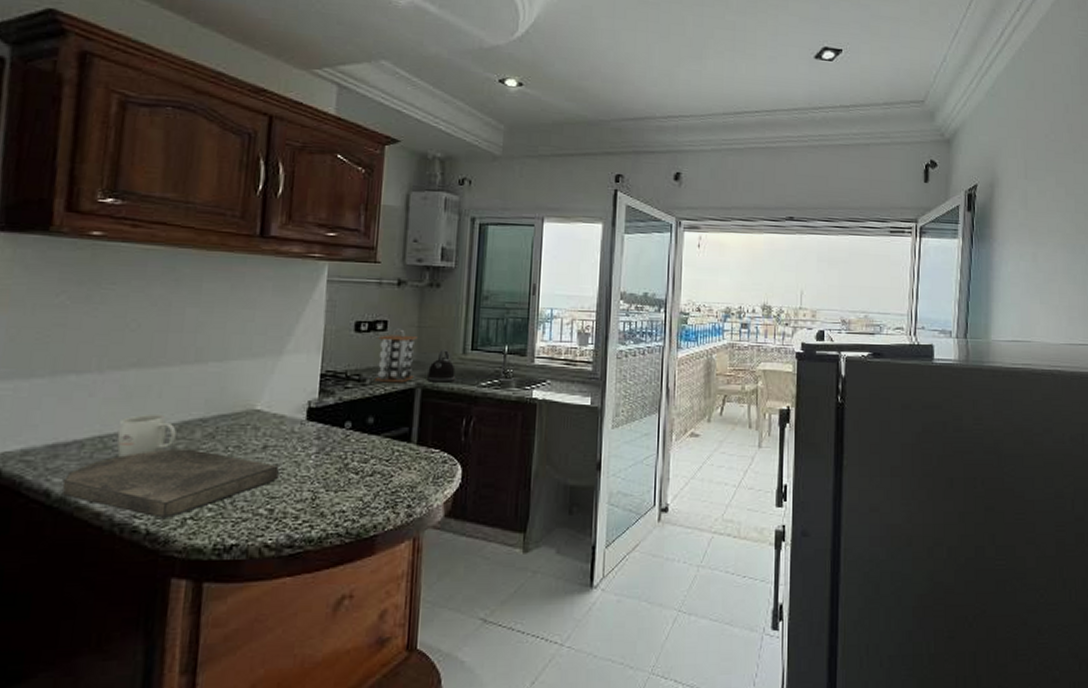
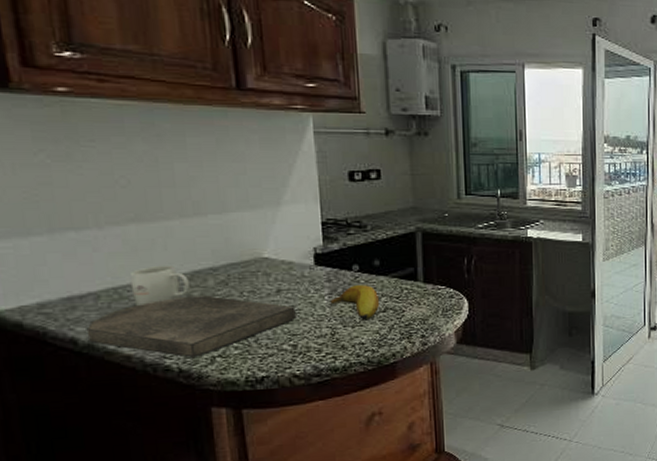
fruit: none [316,444,368,485] -> present [330,285,380,321]
spice rack: present [375,328,418,383] -> none [373,177,414,228]
kettle: present [426,348,456,382] -> none [425,194,453,226]

